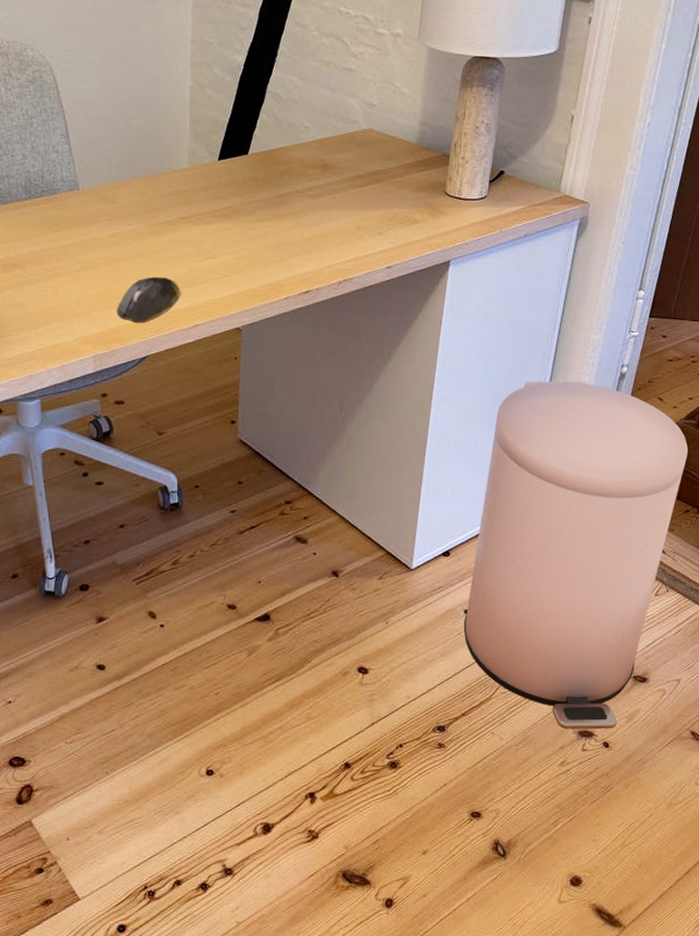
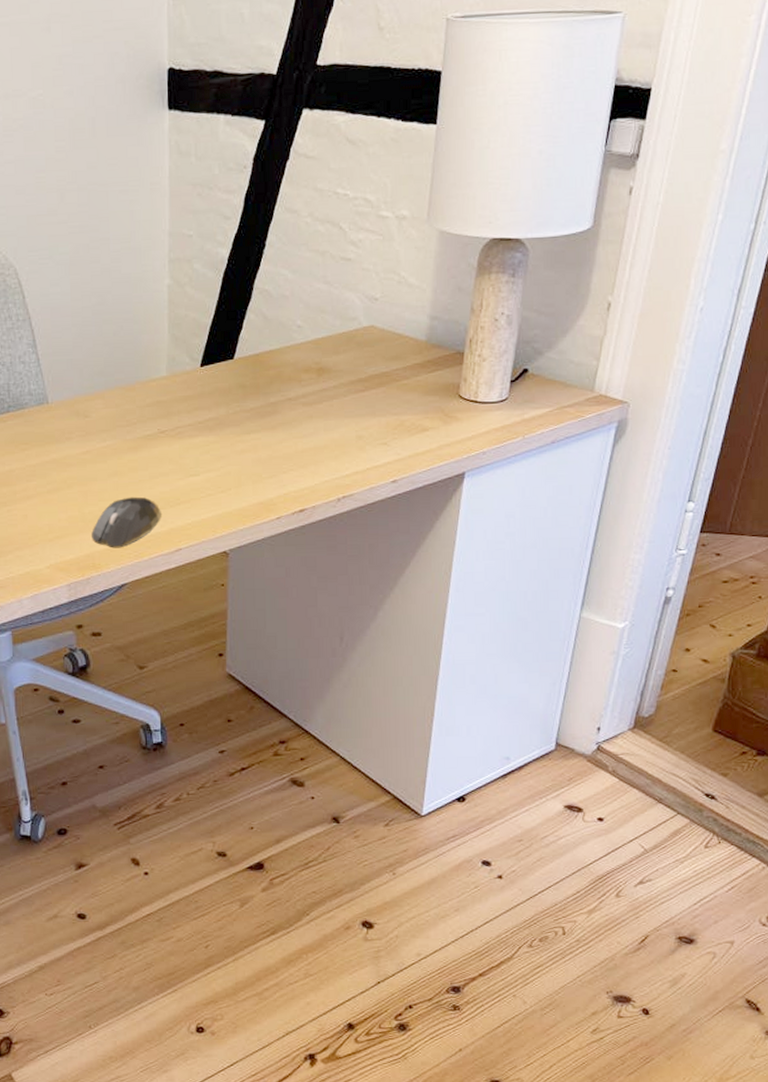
pedal bin: present [463,381,689,730] -> none [481,606,746,995]

